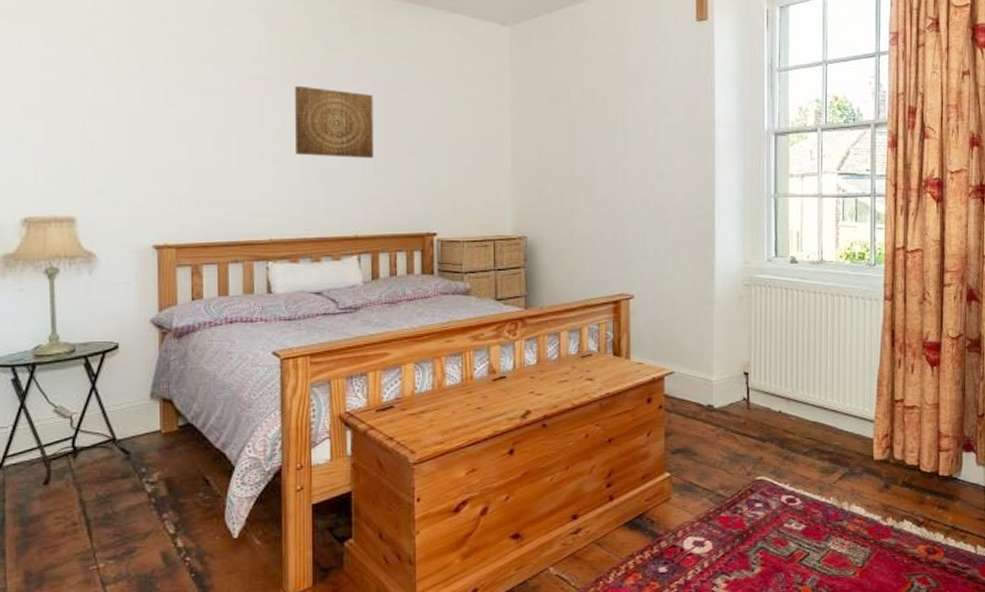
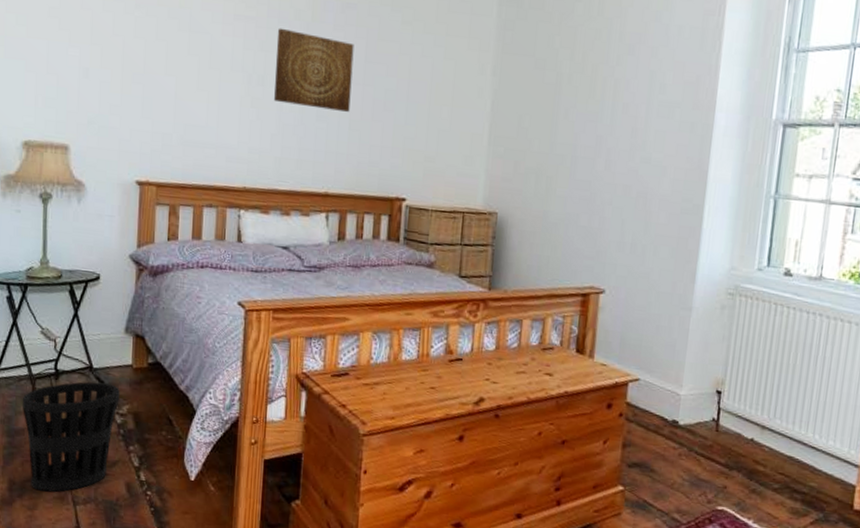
wastebasket: none [35,453,149,578] -> present [22,382,120,492]

